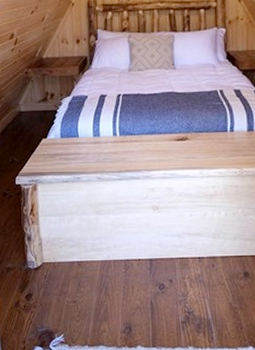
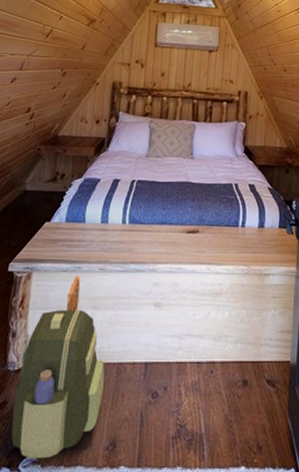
backpack: none [37,186,115,339] -> present [11,276,105,458]

